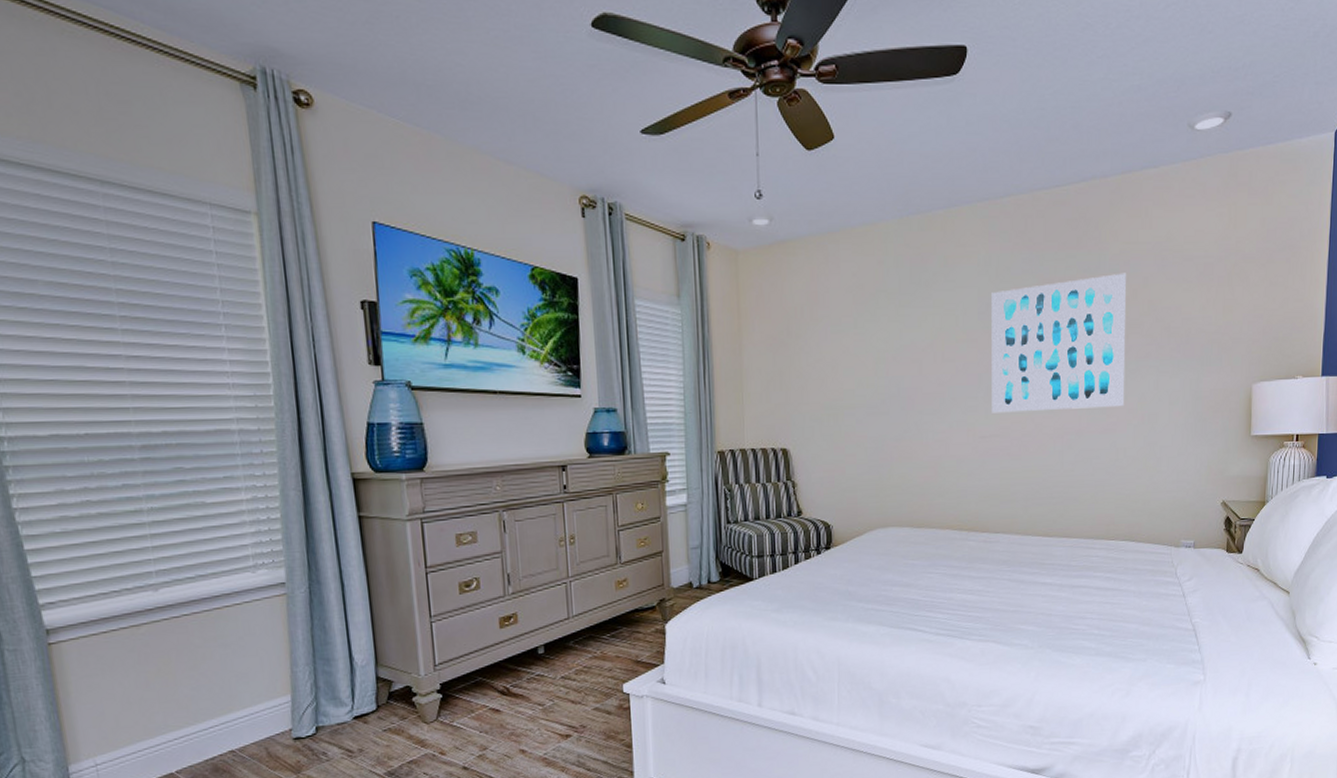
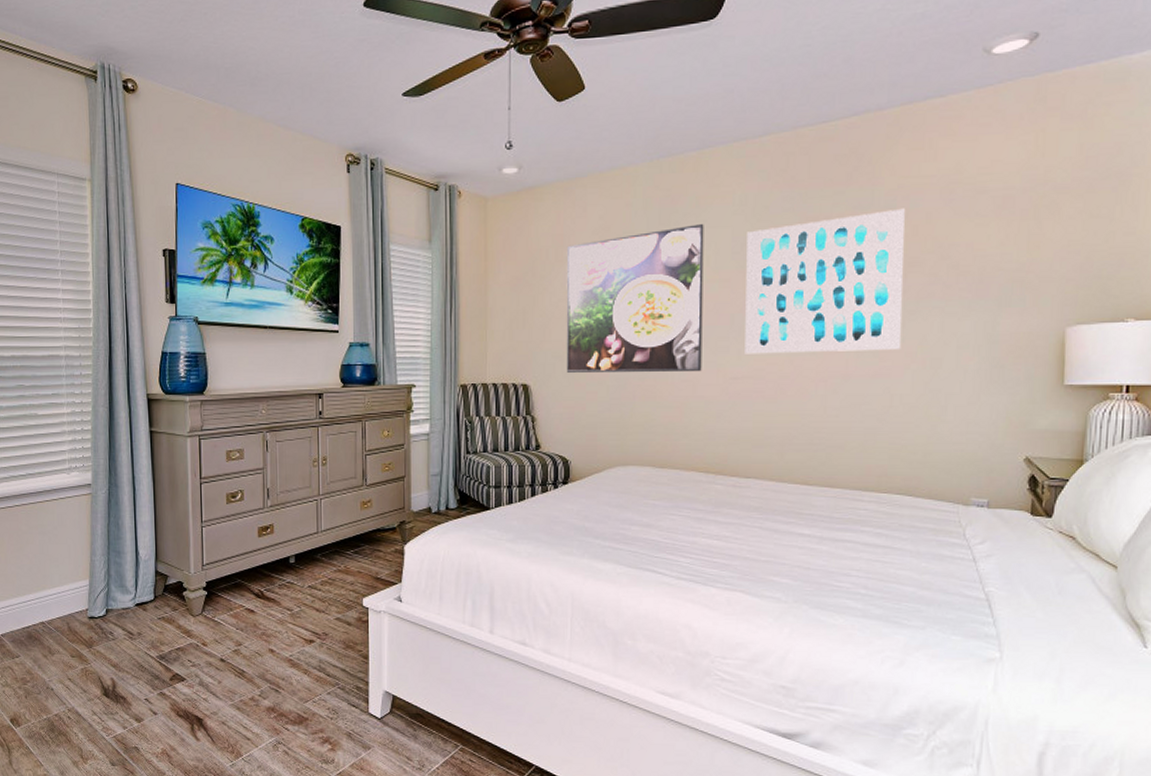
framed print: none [821,284,953,435] -> present [566,224,704,373]

